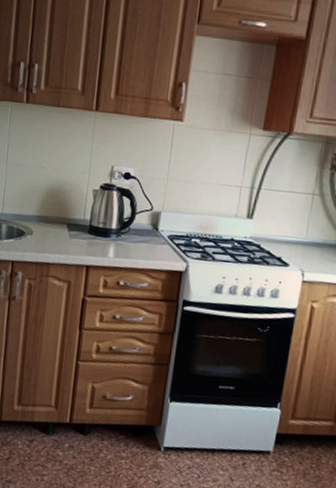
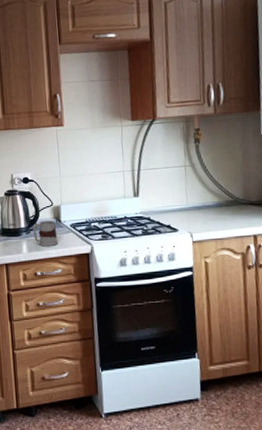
mug: none [124,225,151,256] -> present [32,220,58,247]

